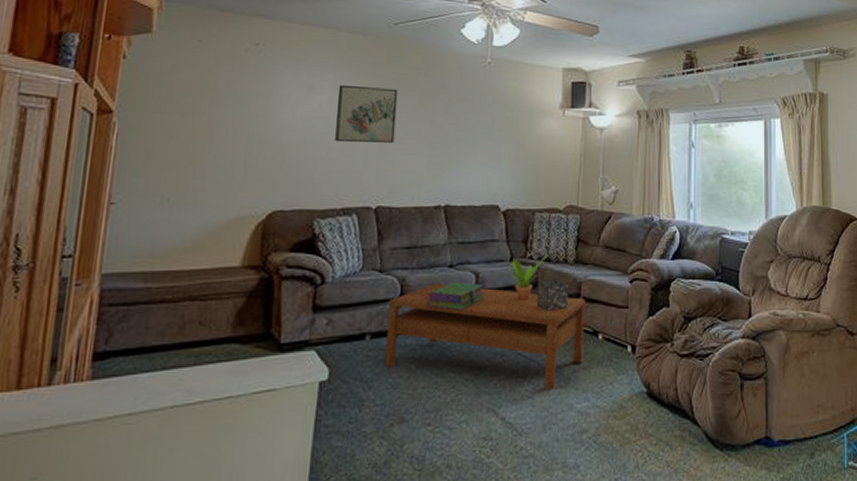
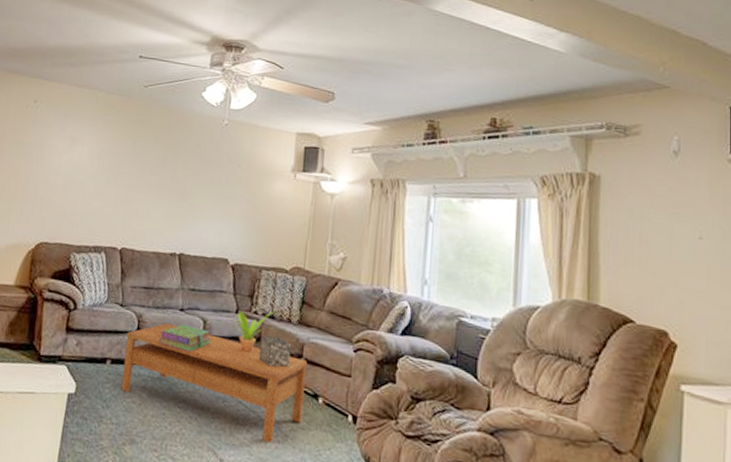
wall art: present [335,84,398,143] -> none [91,138,145,193]

